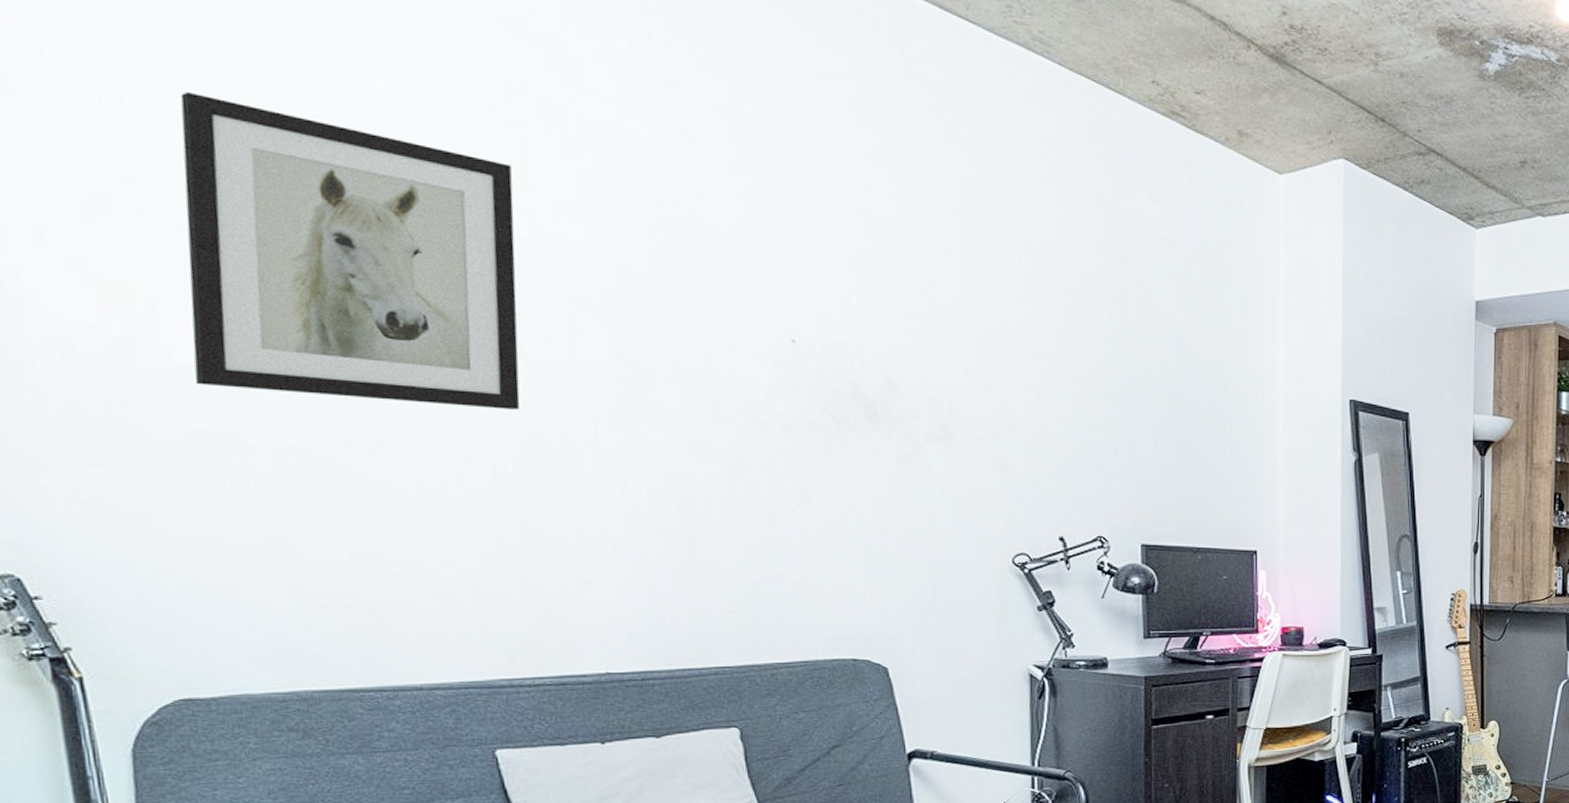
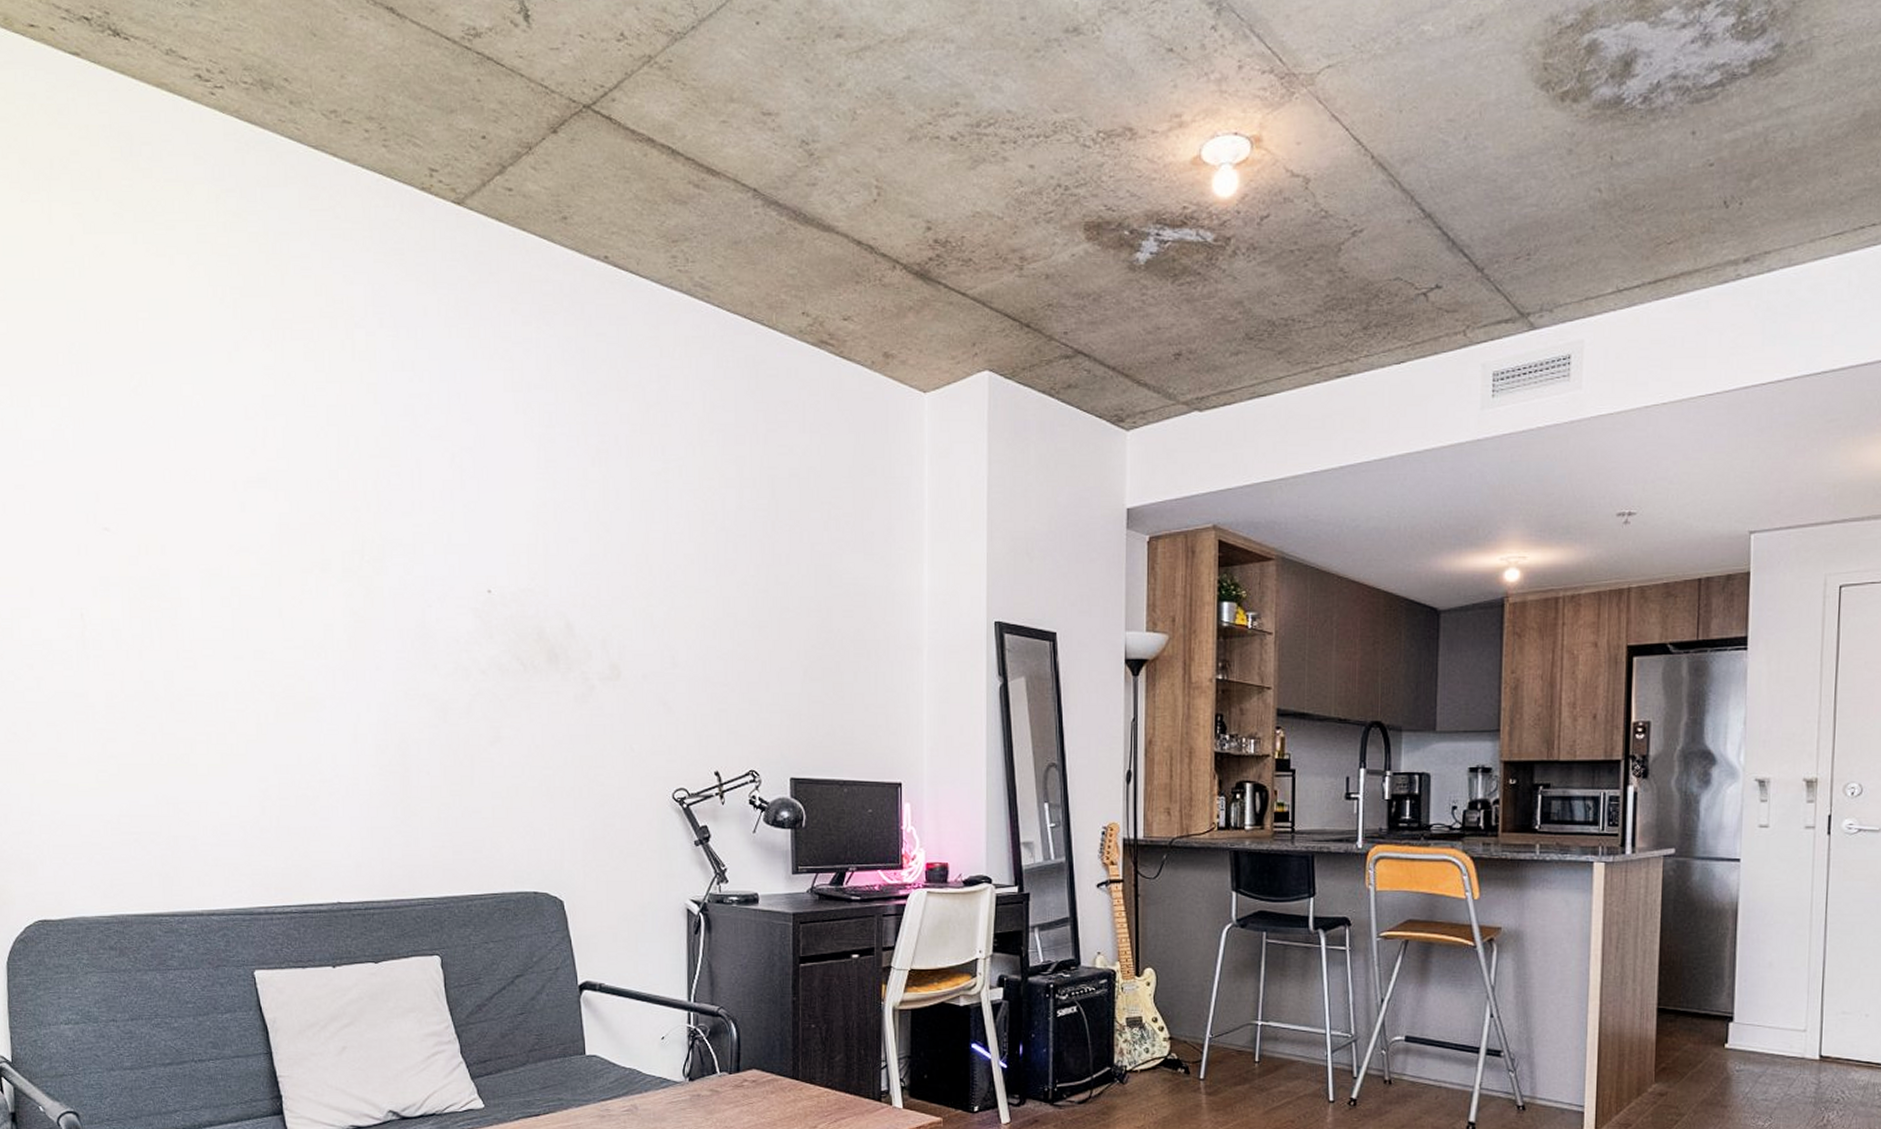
wall art: present [180,91,520,410] -> none [54,411,279,665]

